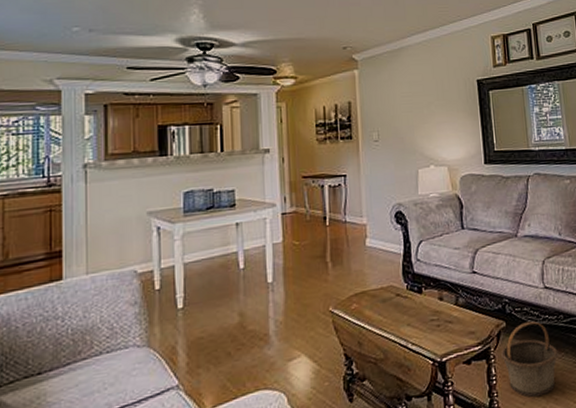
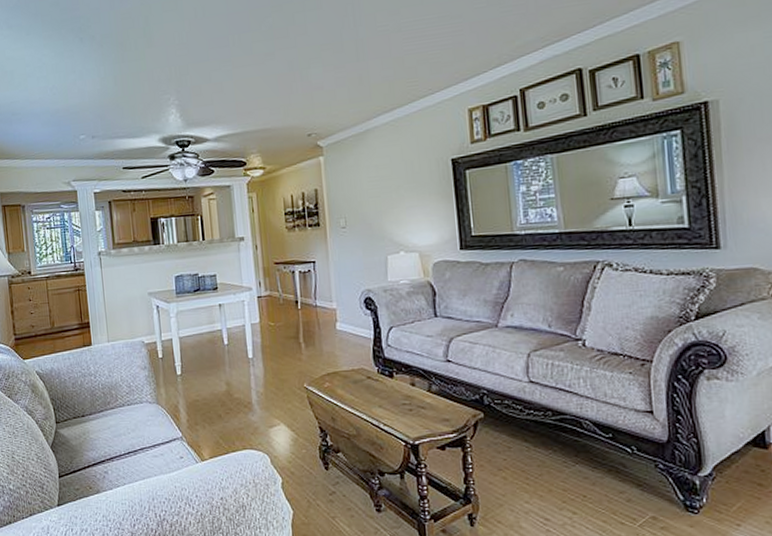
basket: present [501,320,559,397] -> none [478,414,545,490]

